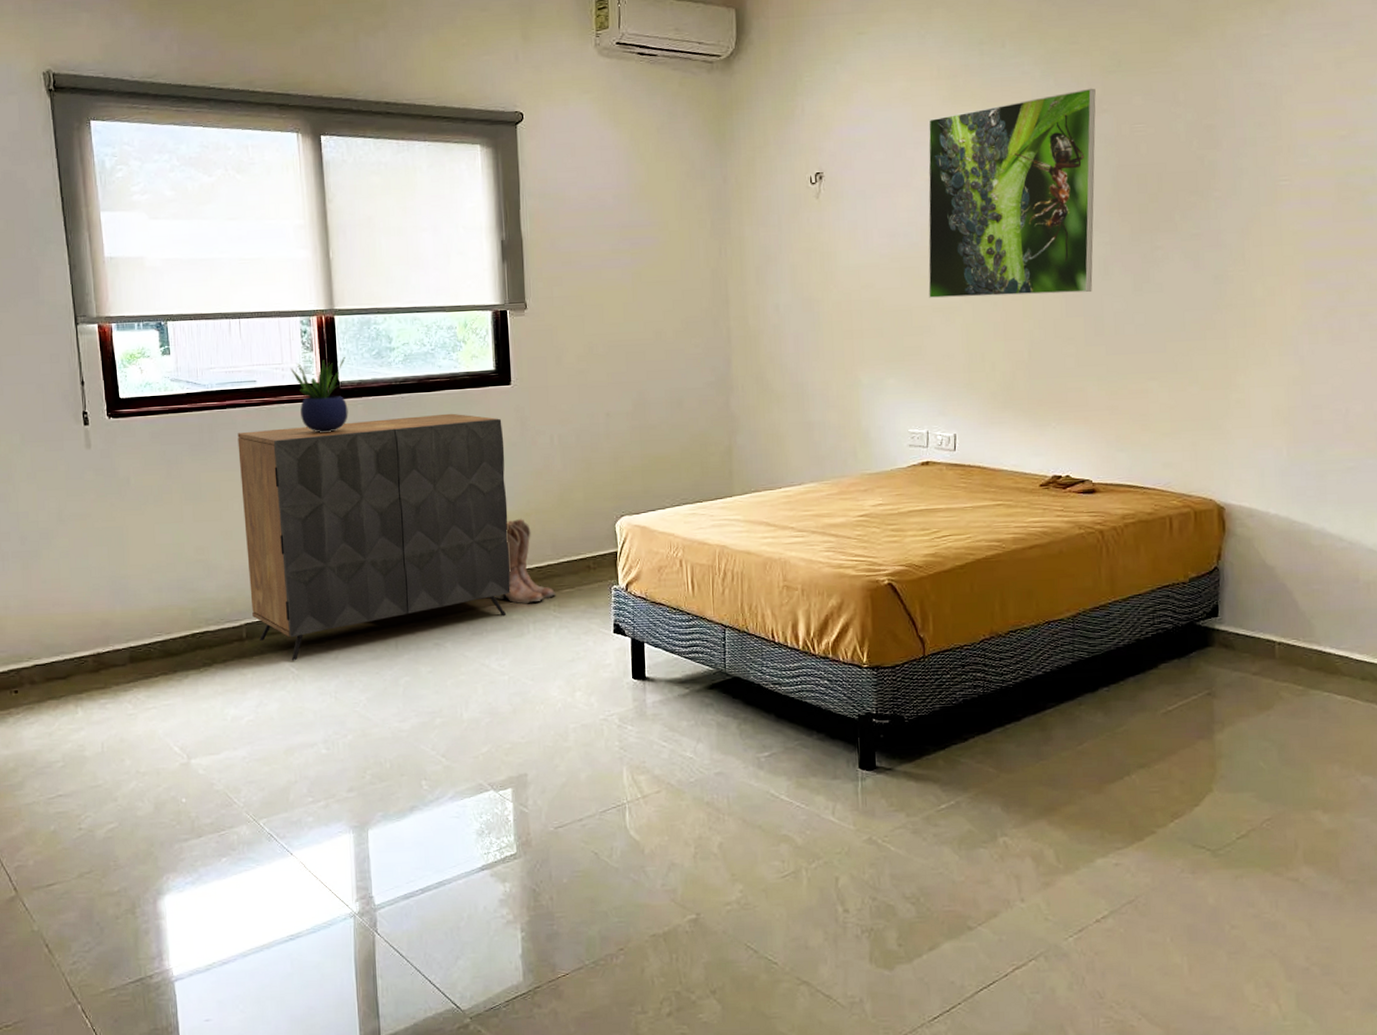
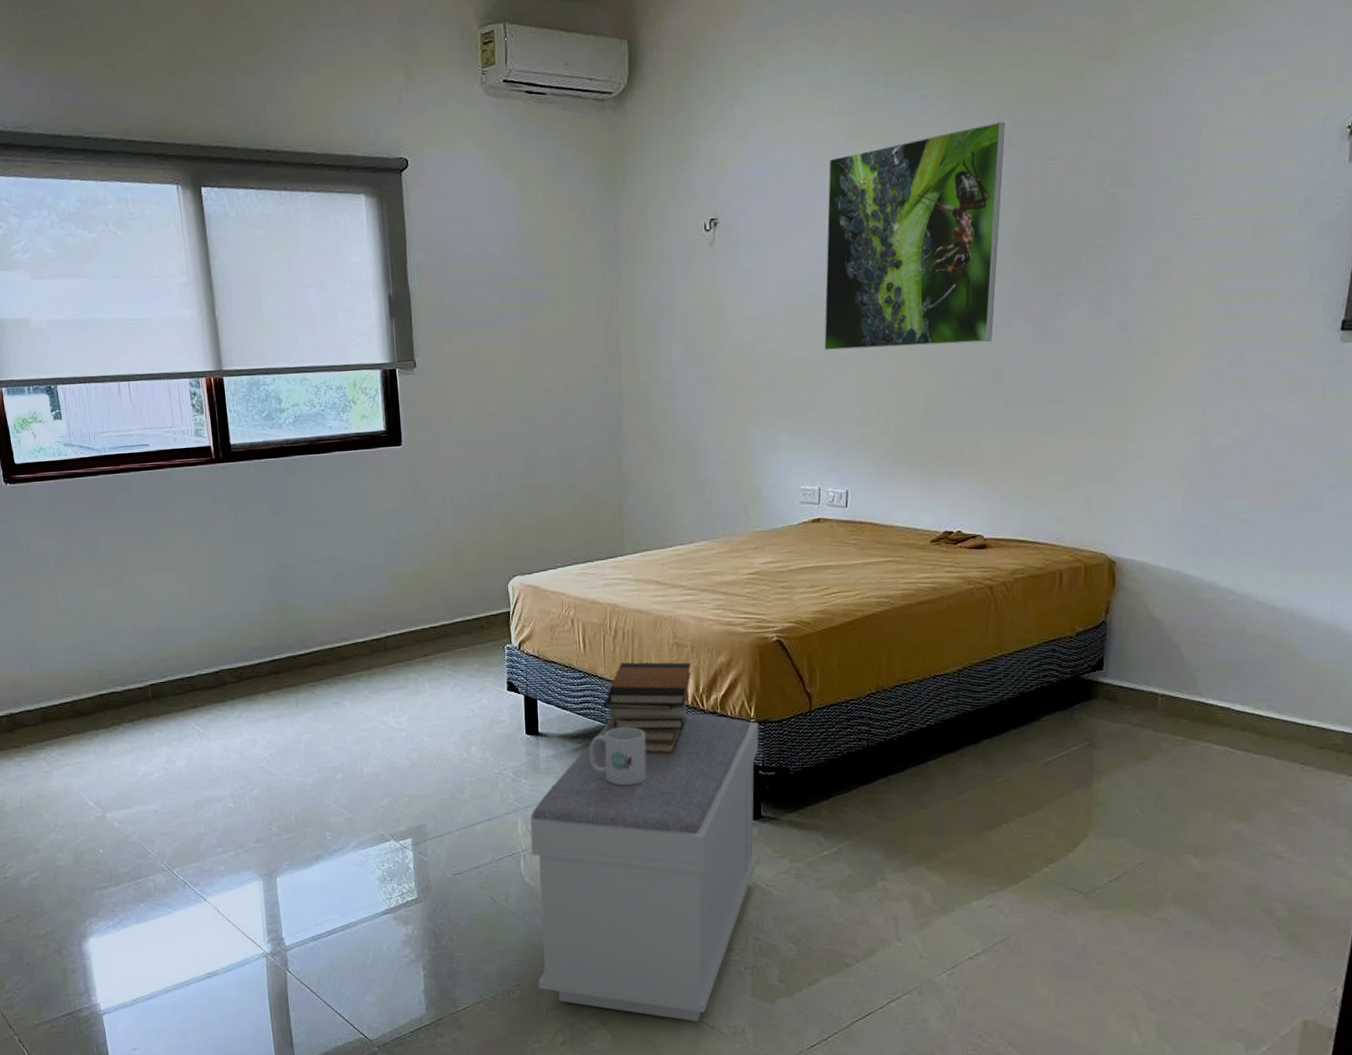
dresser: present [237,413,511,661] -> none [133,475,406,720]
potted plant: present [290,356,348,433] -> none [181,418,241,496]
boots: present [494,518,556,604] -> none [390,579,451,664]
bench: none [636,658,872,990] -> present [530,713,759,1022]
mug: none [697,672,757,734] -> present [589,727,647,786]
book stack: none [711,605,802,700] -> present [602,662,691,754]

